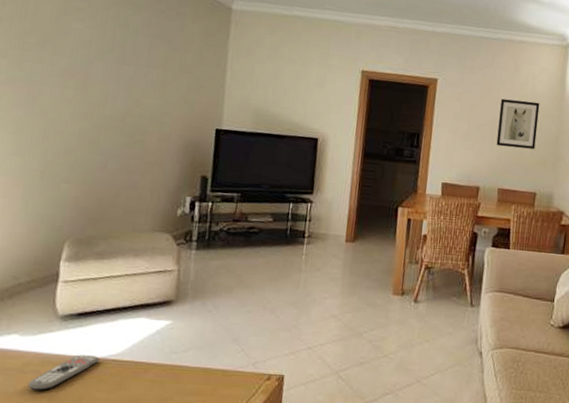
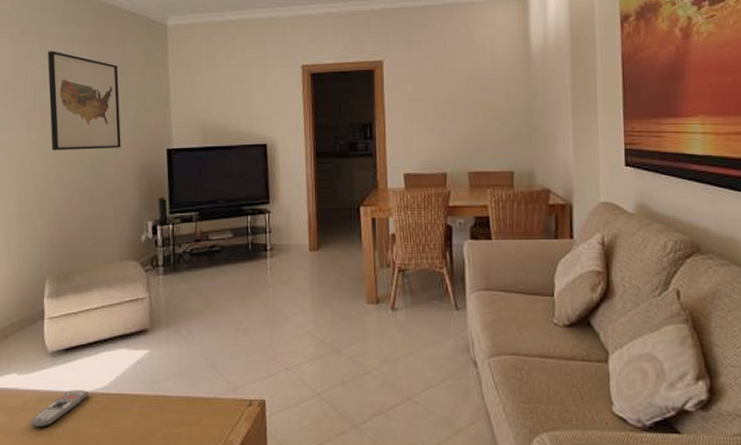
wall art: none [89,11,174,121] -> present [47,51,121,151]
wall art: present [496,98,540,150] -> none [457,68,505,124]

